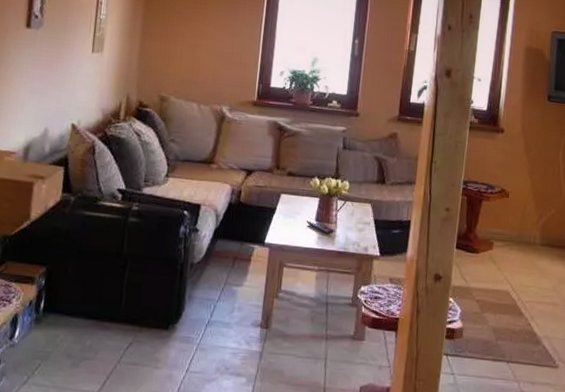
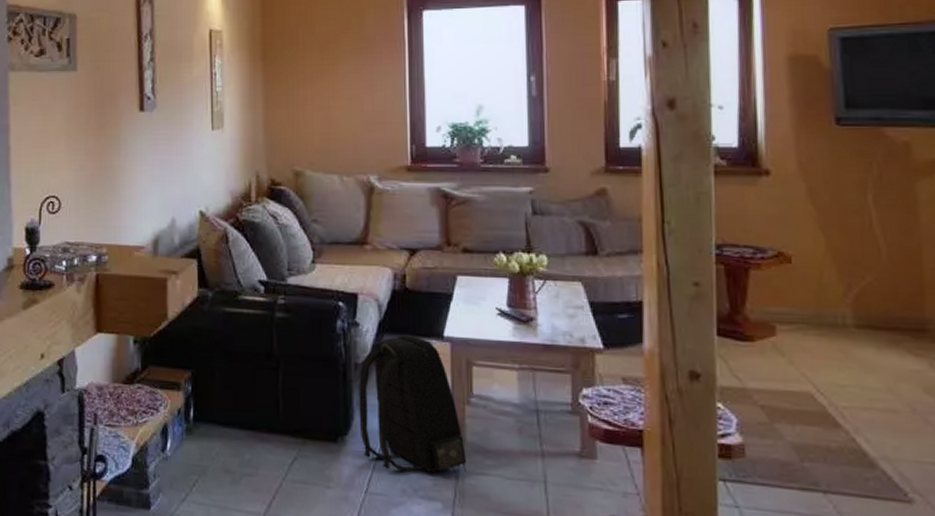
backpack: none [188,240,270,354] -> present [359,335,467,473]

